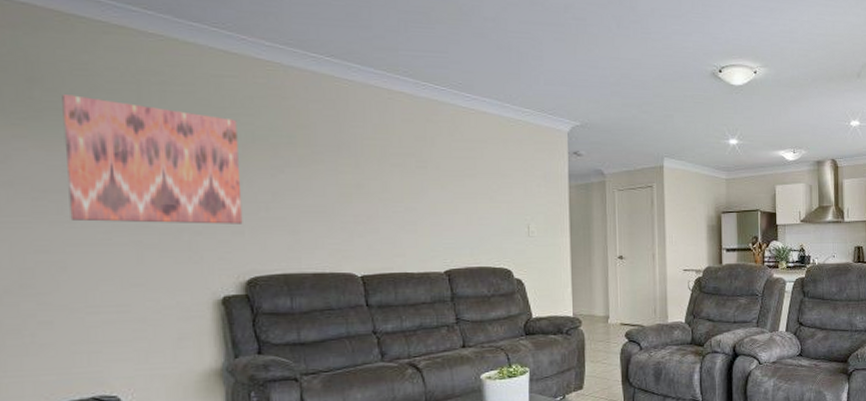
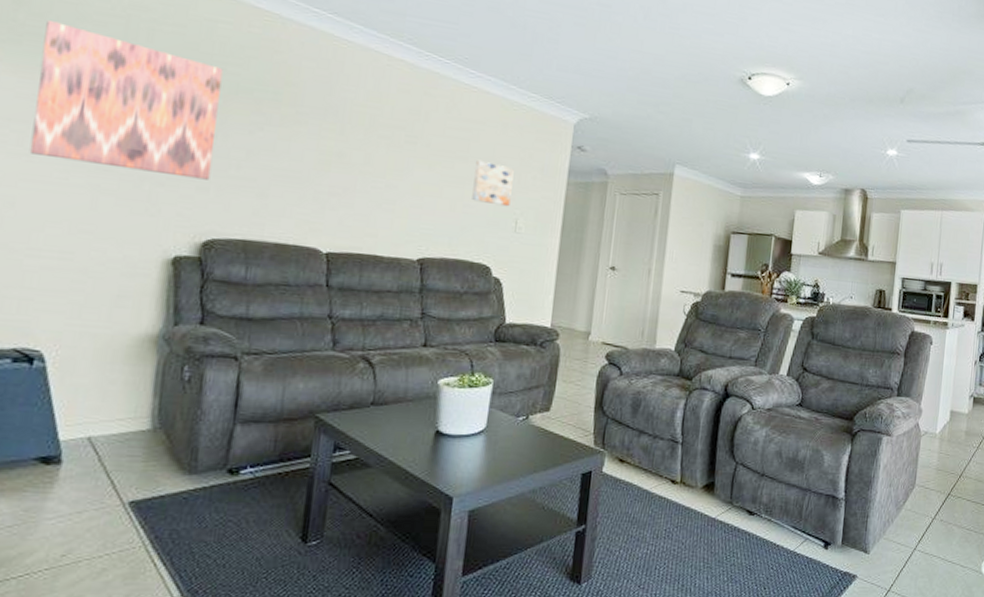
wall art: none [484,175,520,215] -> present [472,159,514,207]

